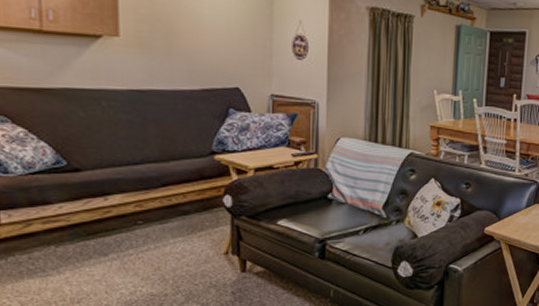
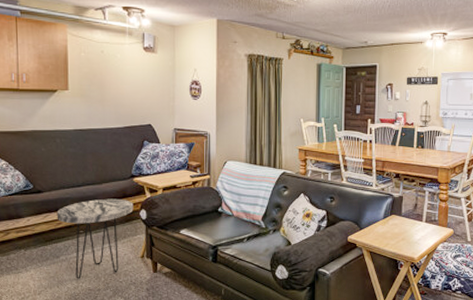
side table: none [103,180,214,282] -> present [56,198,134,279]

